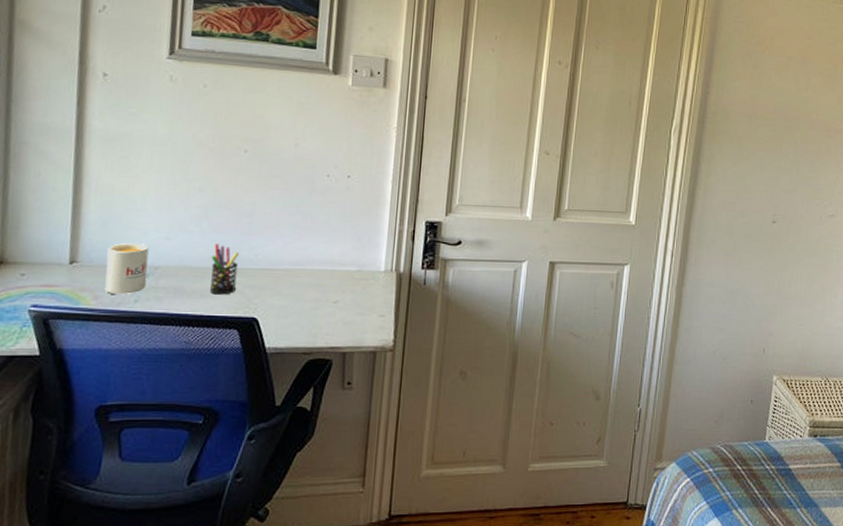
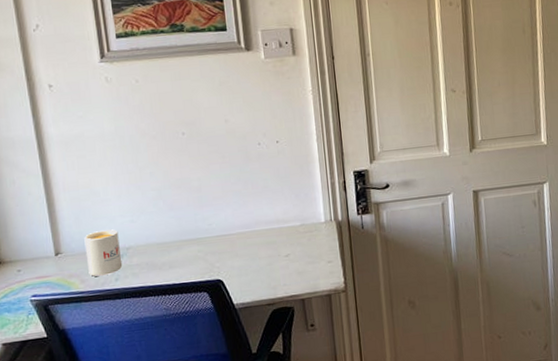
pen holder: present [210,244,239,295] -> none [172,219,199,264]

